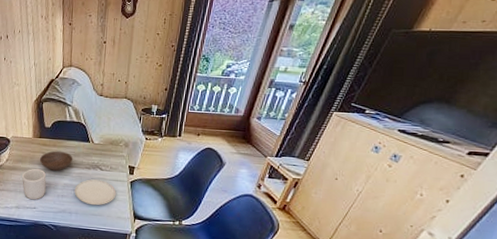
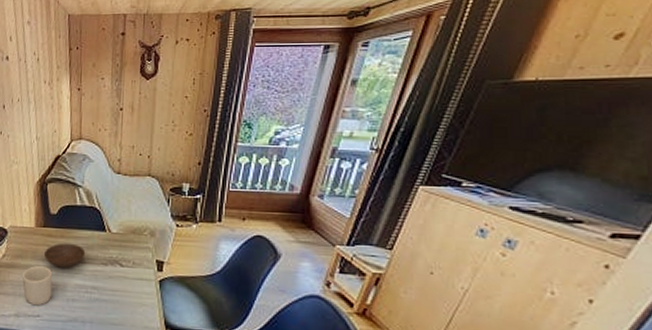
plate: present [74,179,116,206] -> none [88,278,141,313]

